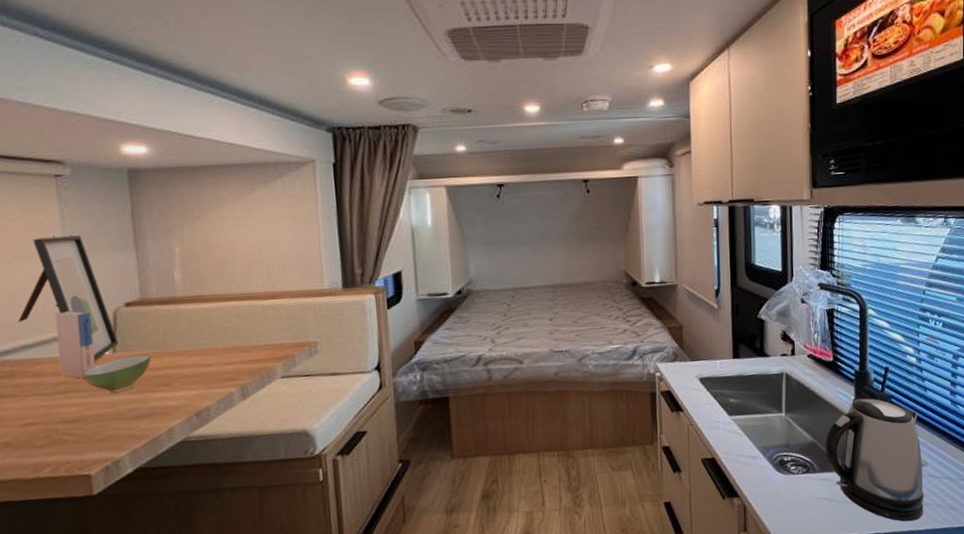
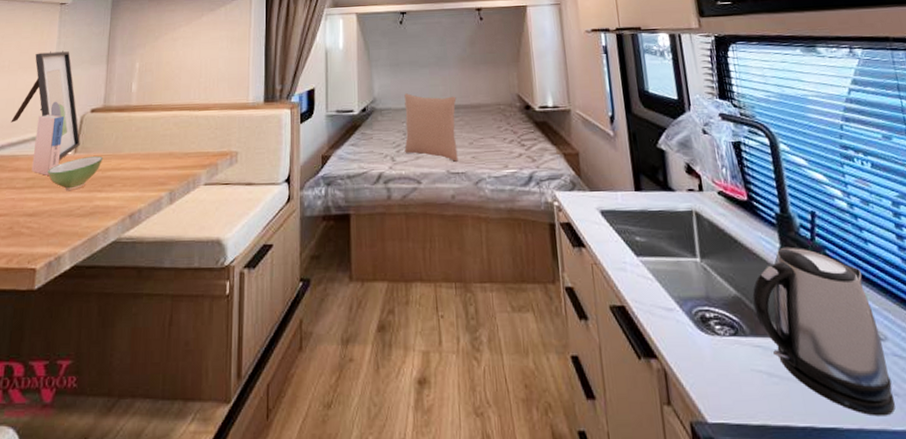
pillow: none [504,273,562,341] -> present [404,93,458,162]

